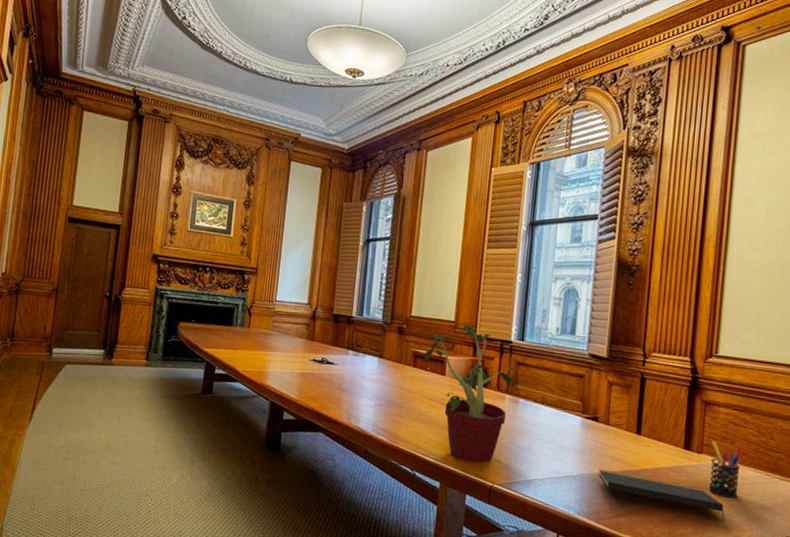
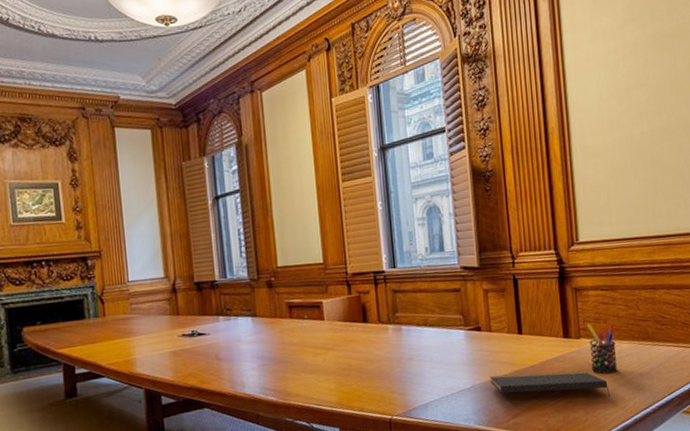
potted plant: present [424,324,520,463] -> none [298,263,401,401]

